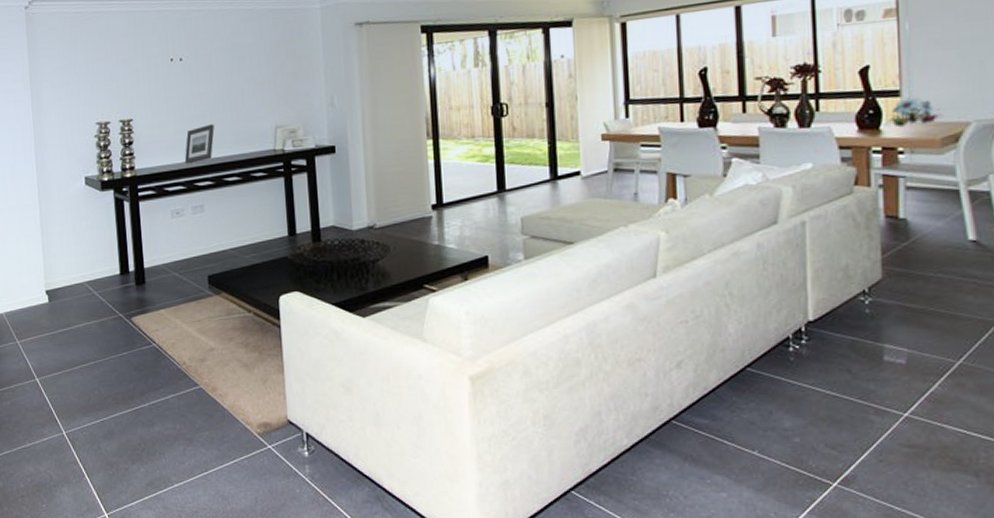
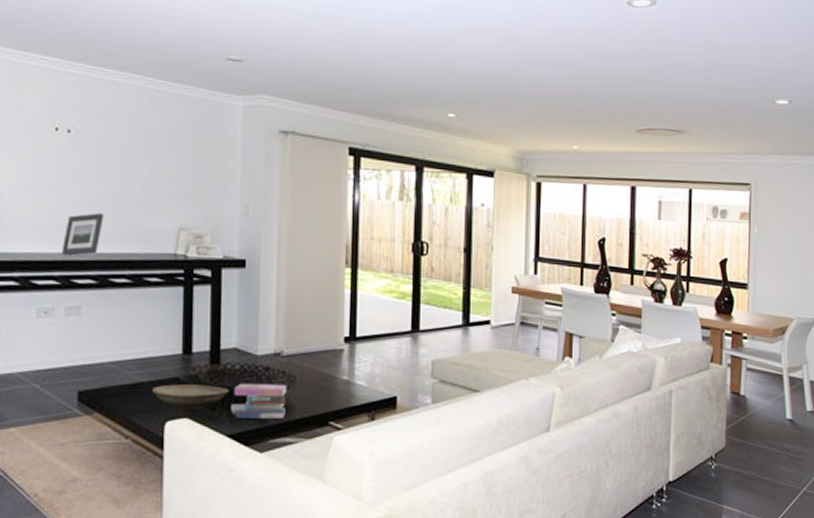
decorative bowl: none [266,261,330,285] -> present [152,384,228,411]
books: none [334,254,383,288] -> present [231,383,287,419]
flower arrangement: present [883,97,943,128] -> none [734,291,776,316]

